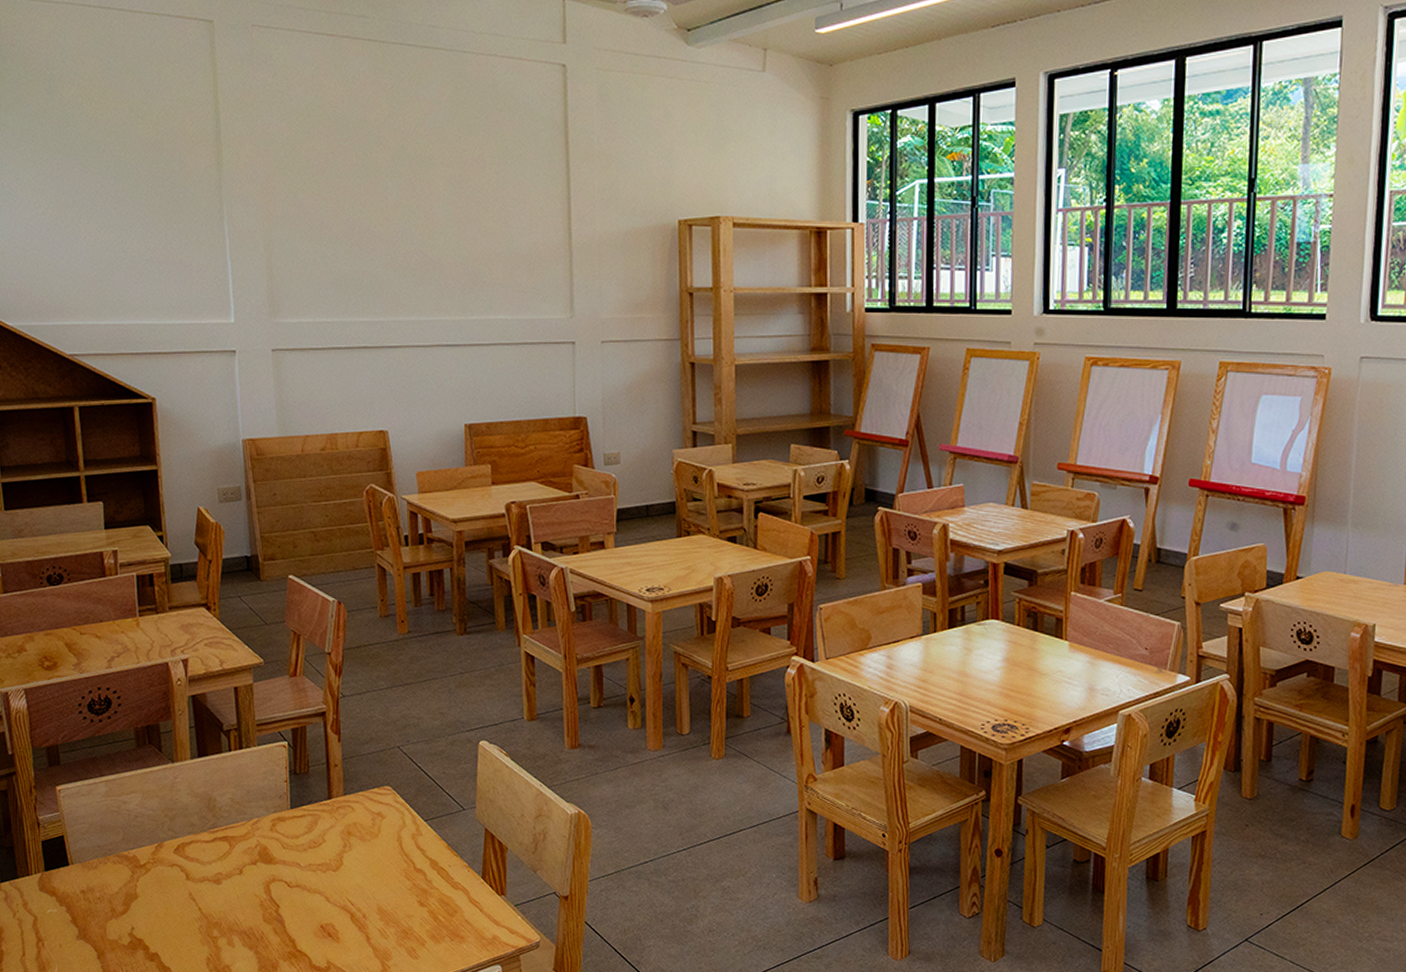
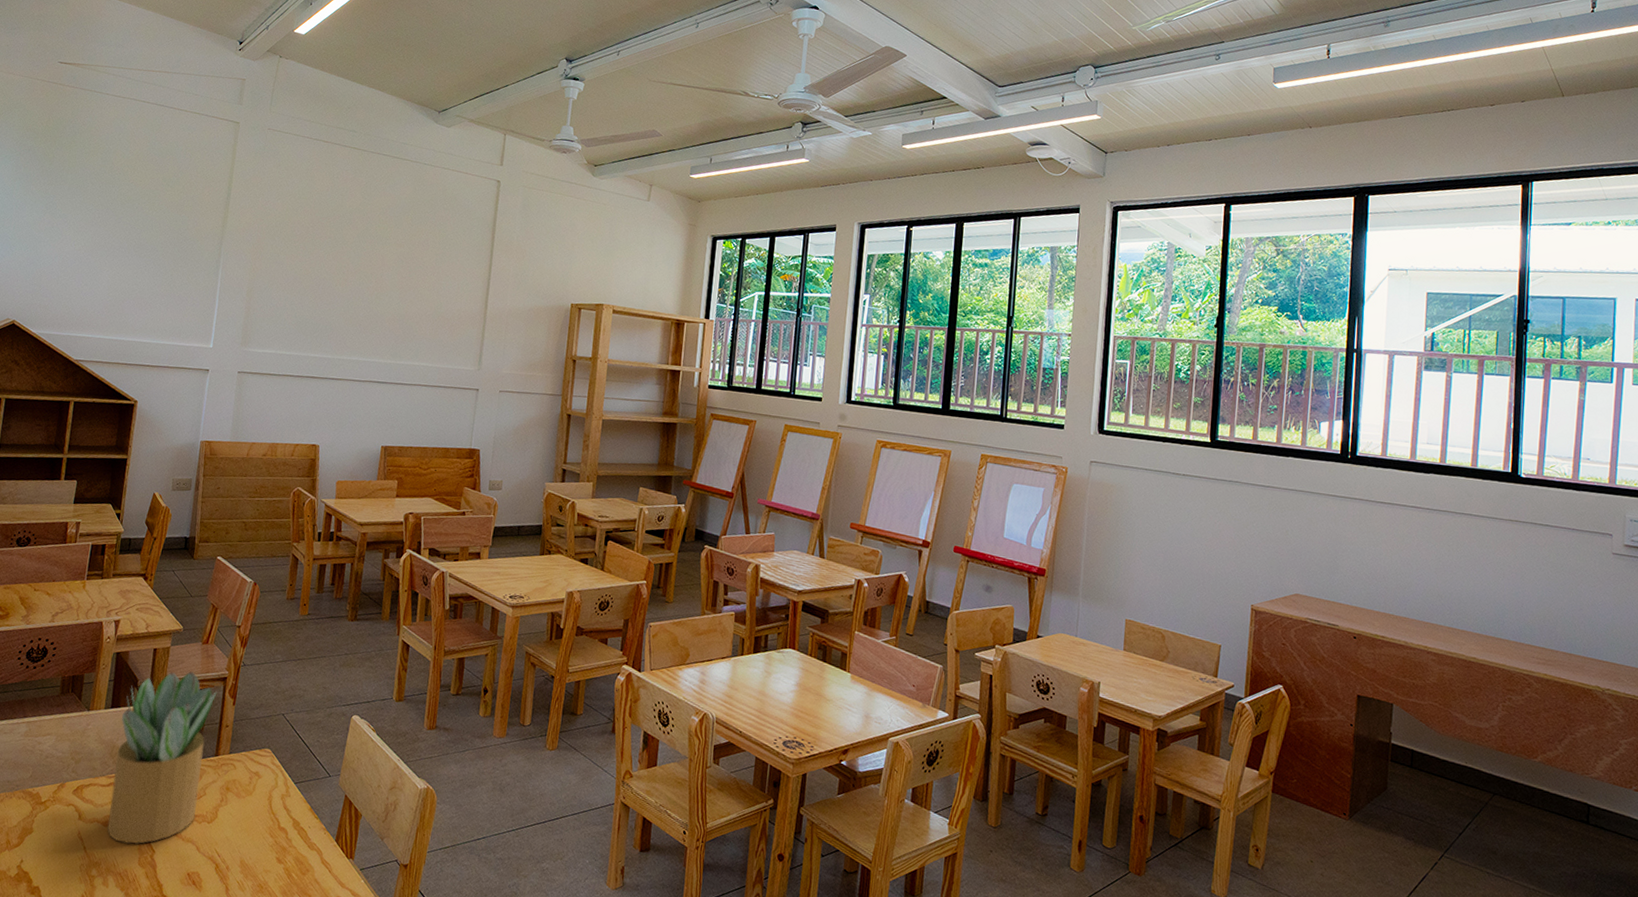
potted plant: none [212,709,318,901] -> present [107,671,218,845]

